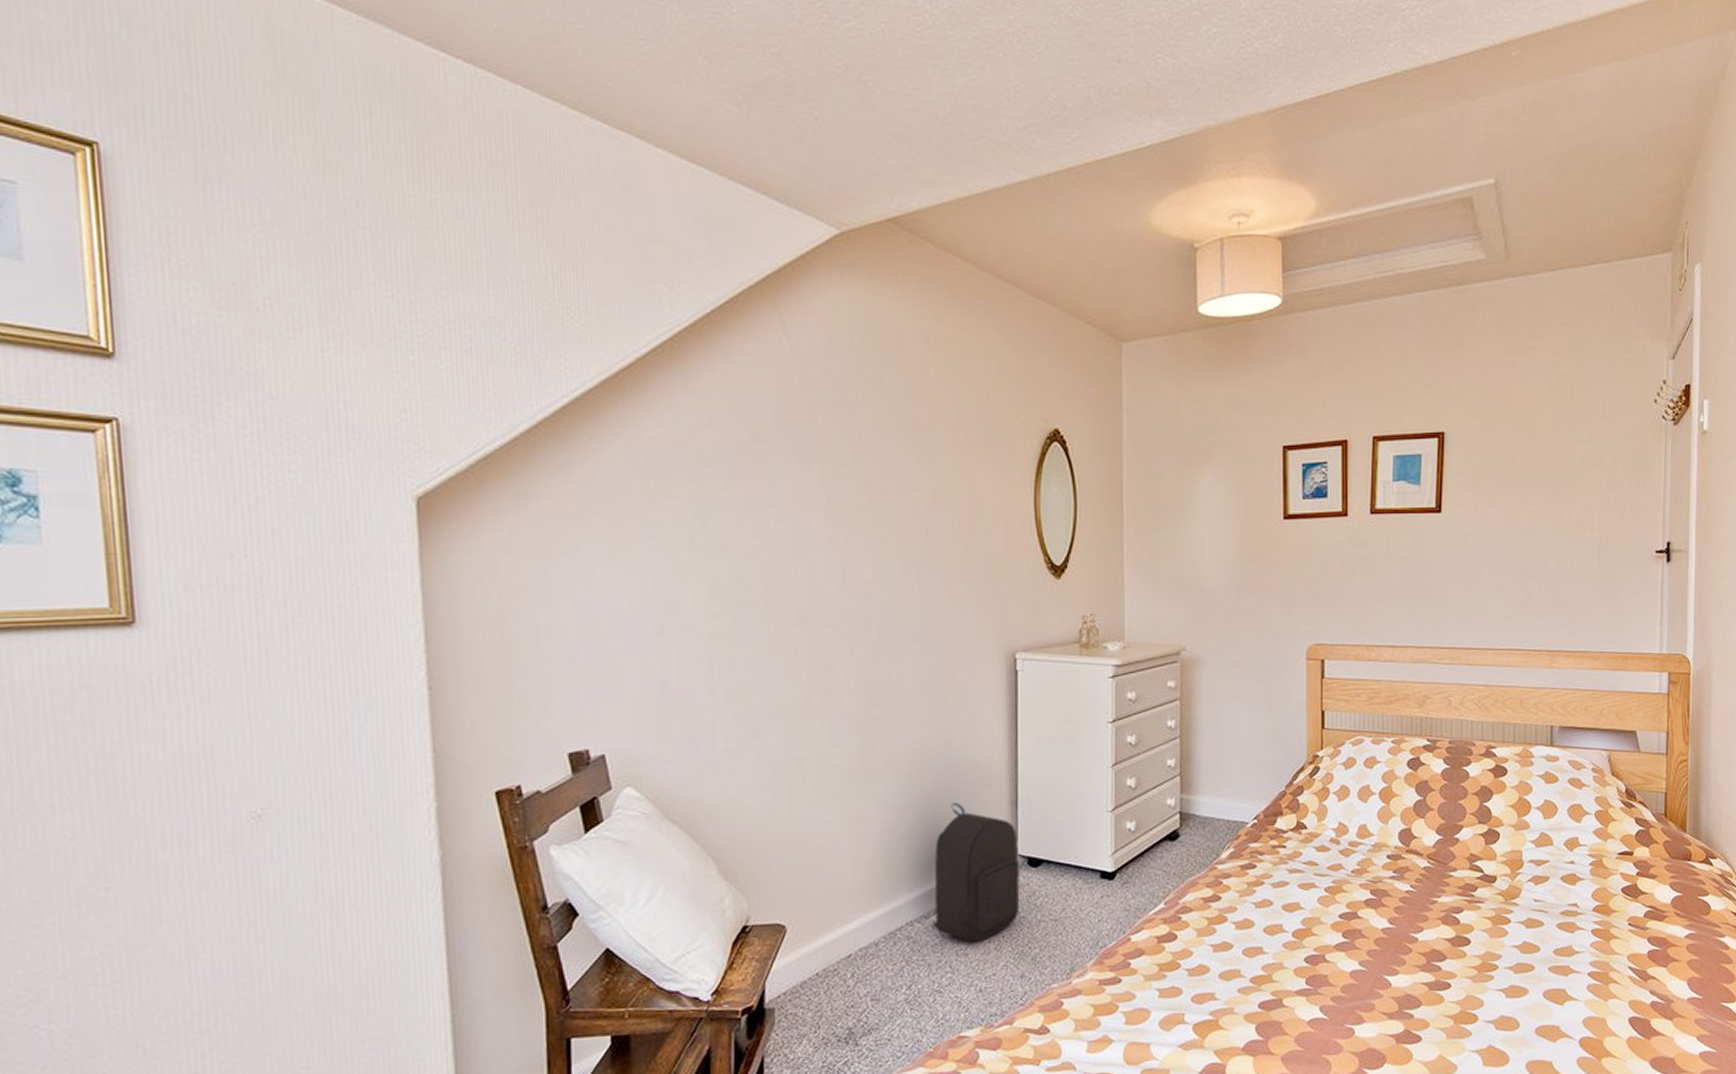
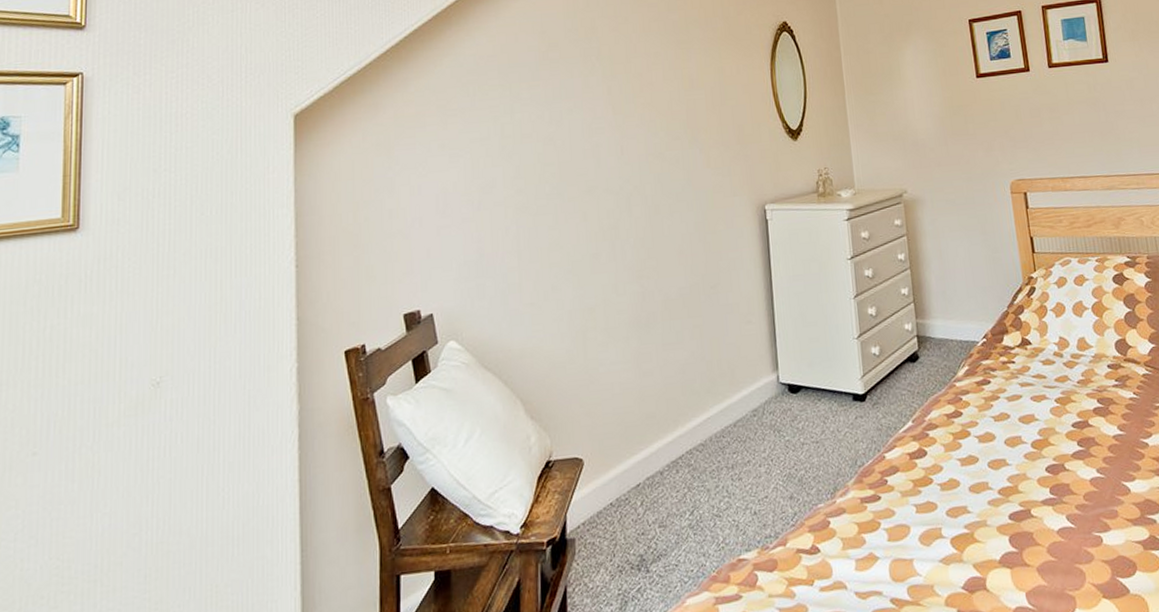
backpack: present [932,802,1020,942] -> none [707,338,784,467]

